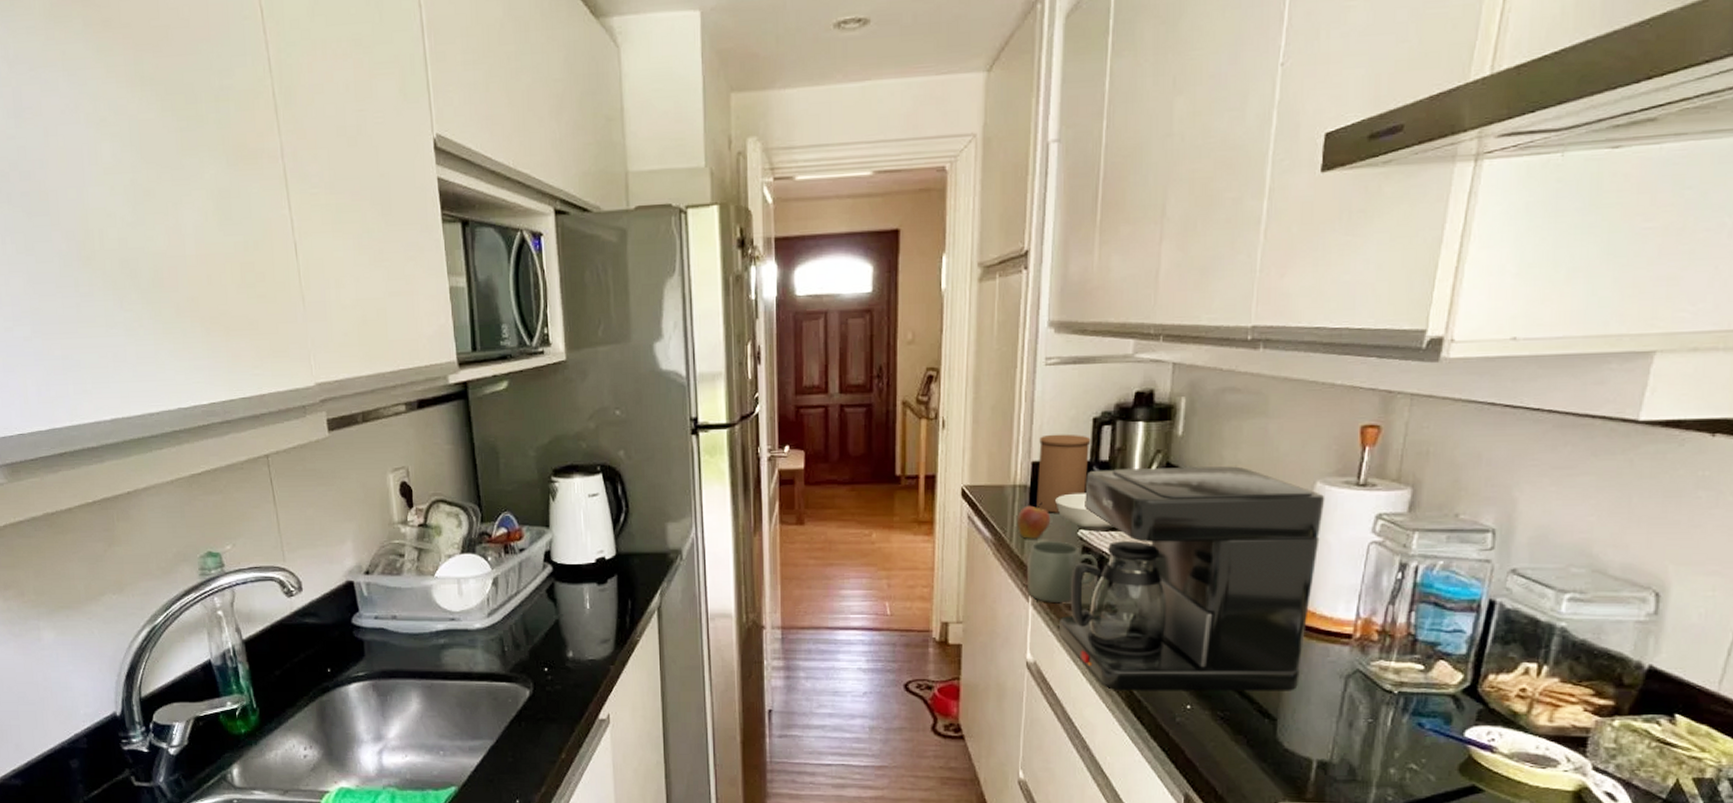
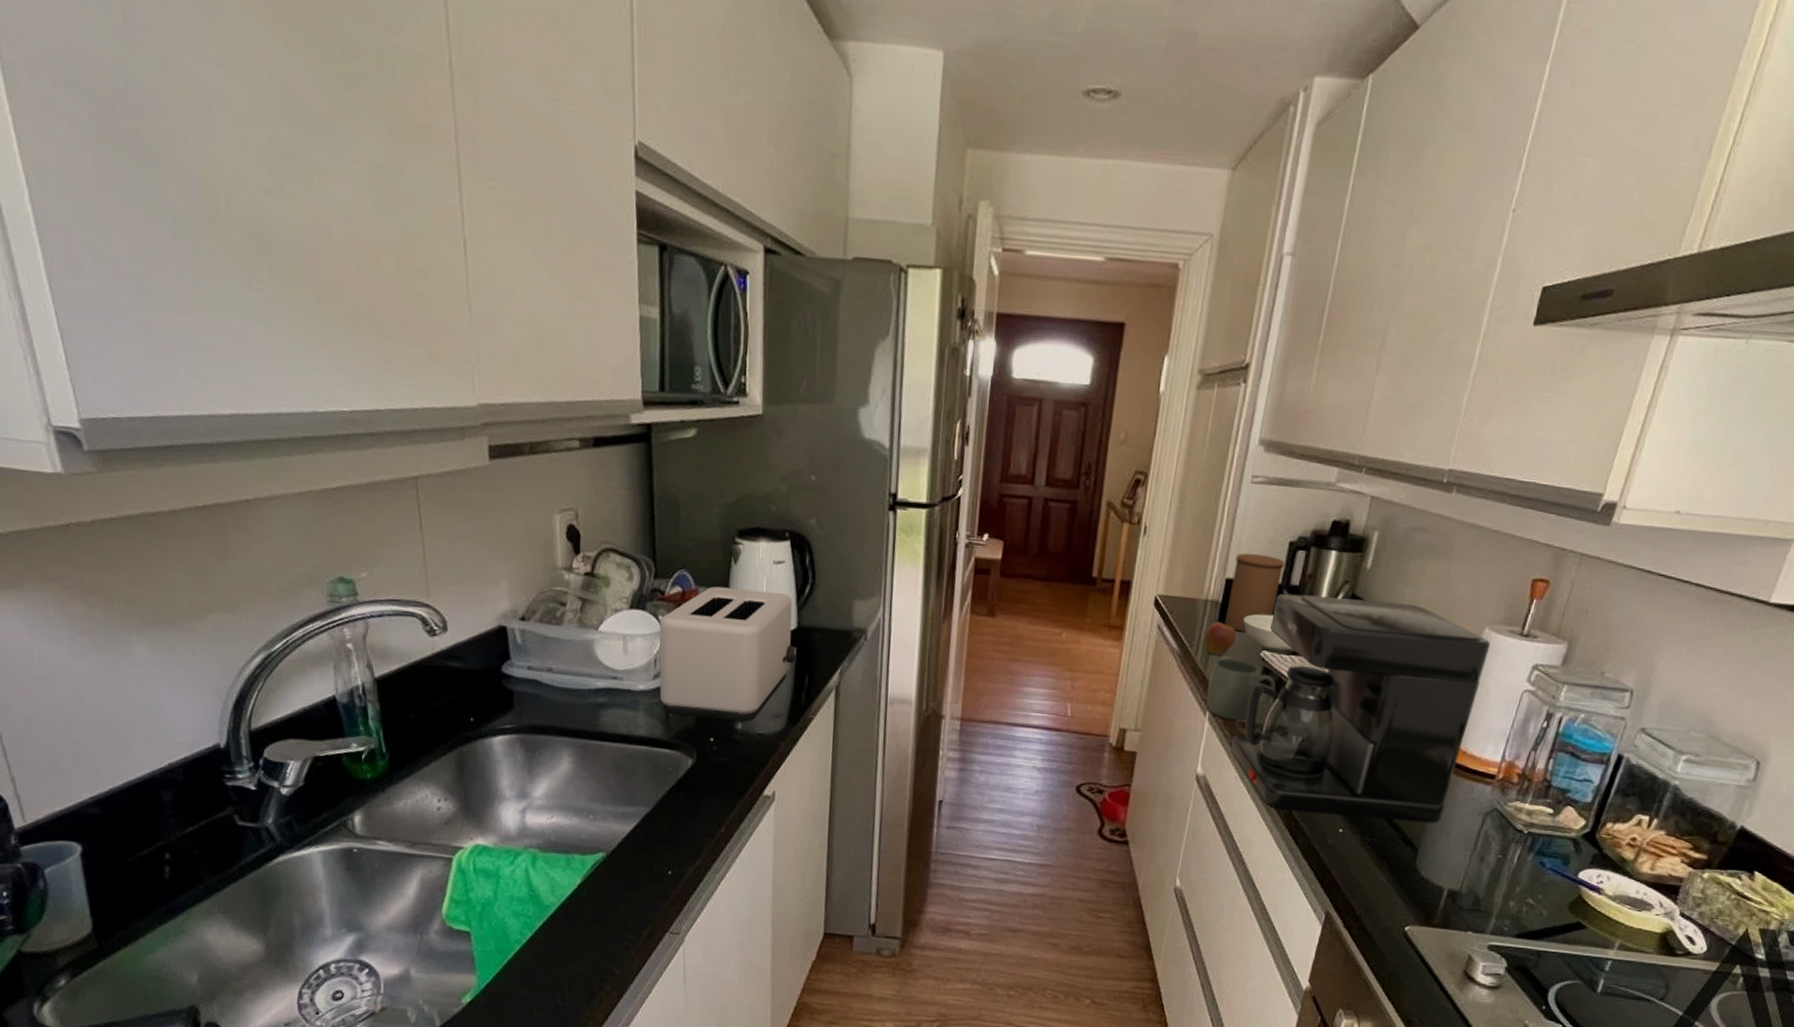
toaster: none [489,523,618,649] -> present [659,586,797,721]

